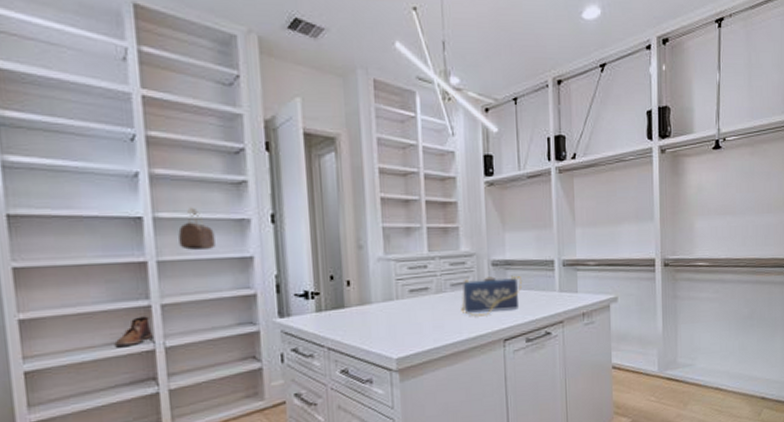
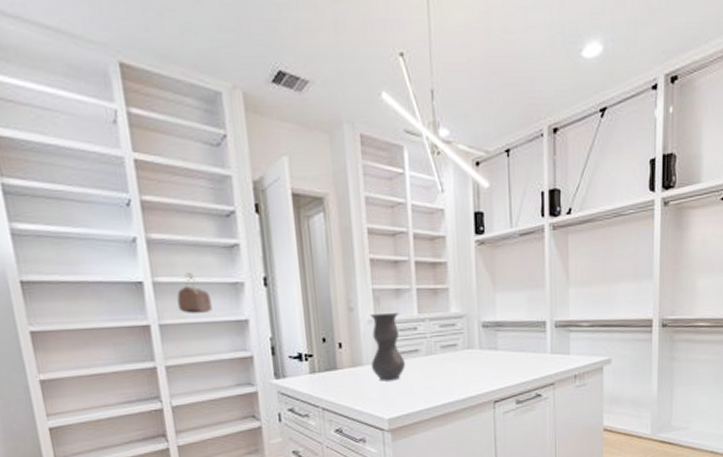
boot: present [114,316,153,348] -> none [126,377,160,407]
vase: none [379,251,415,320] -> present [369,313,405,382]
clutch bag: present [461,275,523,317] -> none [451,337,513,379]

